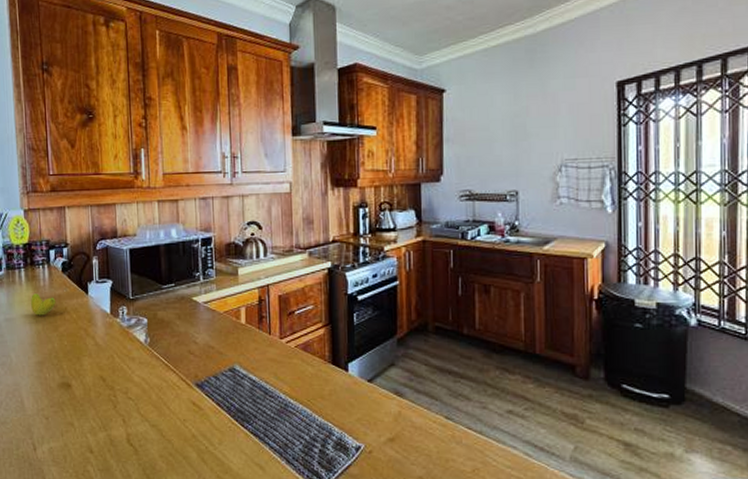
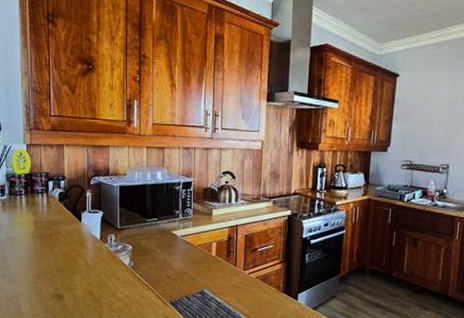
fruit: present [31,293,56,316] -> none [30,217,52,237]

